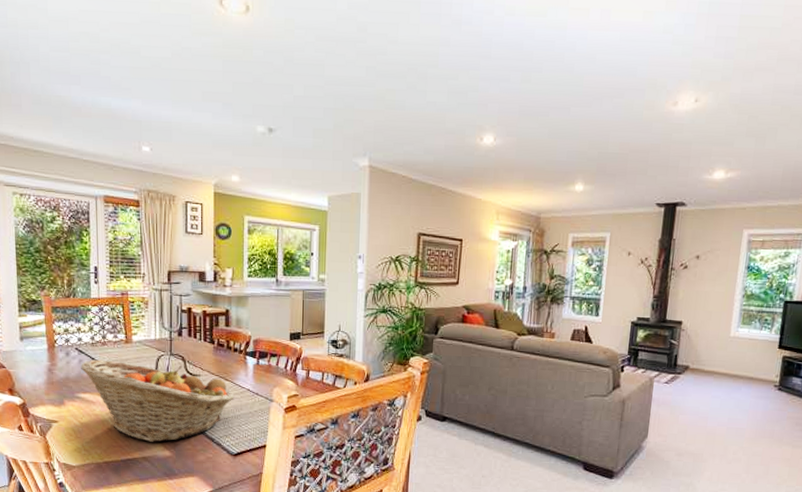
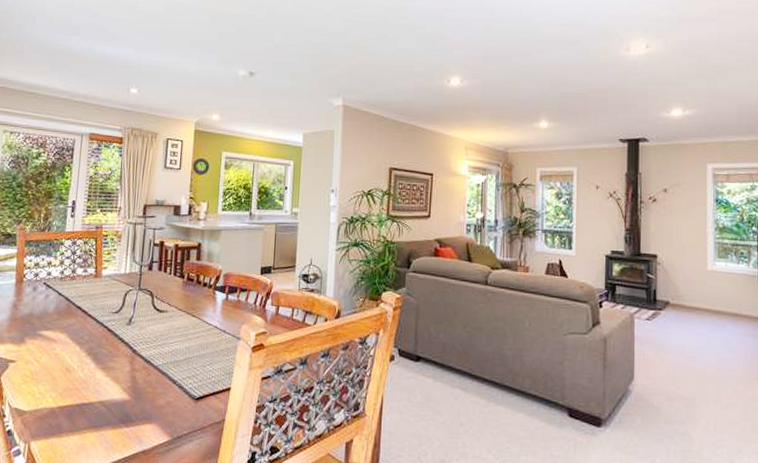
fruit basket: present [81,359,235,442] -> none [46,294,201,385]

